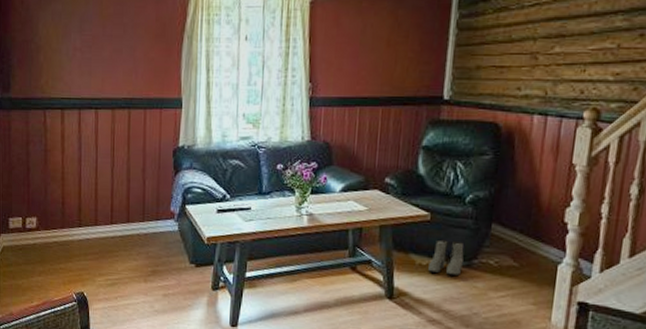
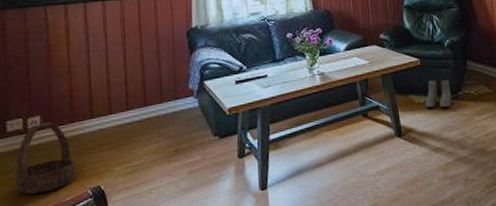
basket: none [14,224,64,289] -> present [14,121,77,195]

